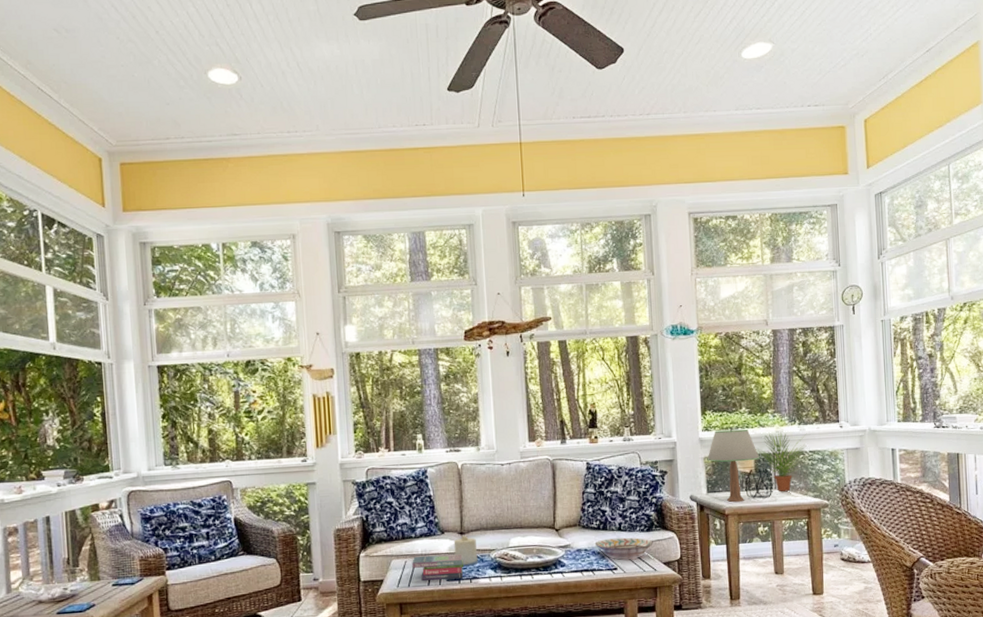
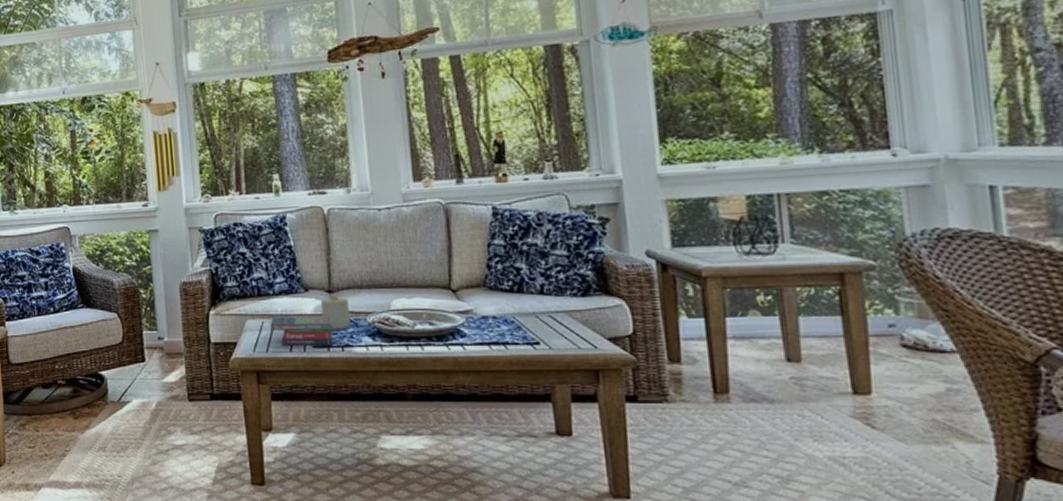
decorative bowl: present [594,537,653,561] -> none [506,303,592,333]
table lamp: present [707,426,760,503] -> none [670,158,756,261]
potted plant: present [755,432,807,492] -> none [747,165,835,248]

